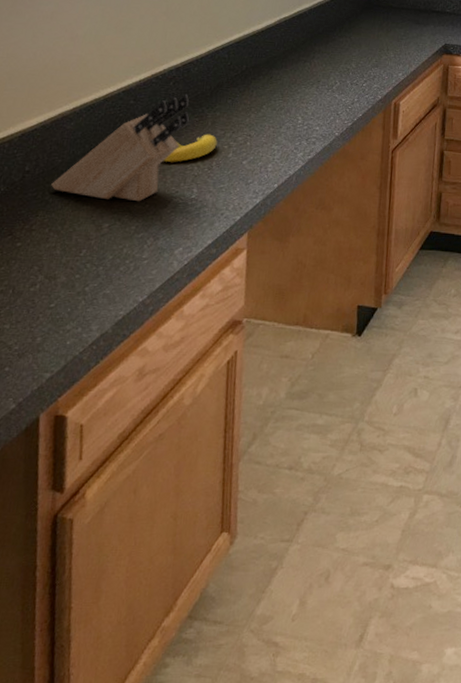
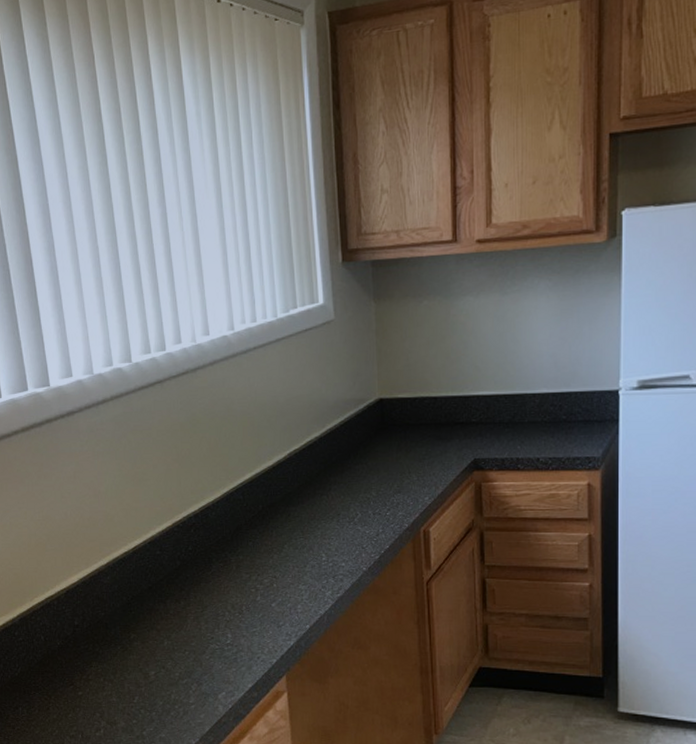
knife block: present [51,95,190,202] -> none [99,541,215,650]
banana: present [163,134,217,162] -> none [195,578,244,609]

